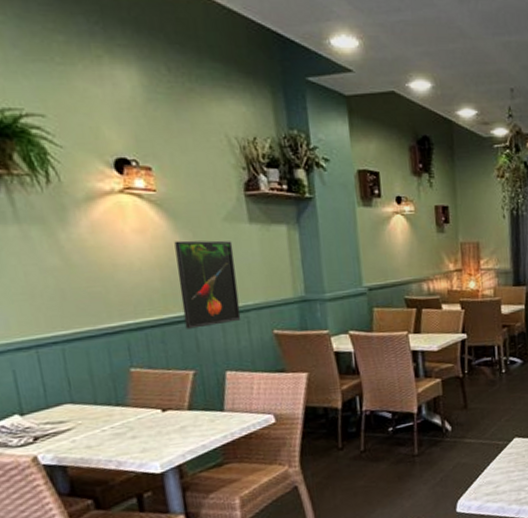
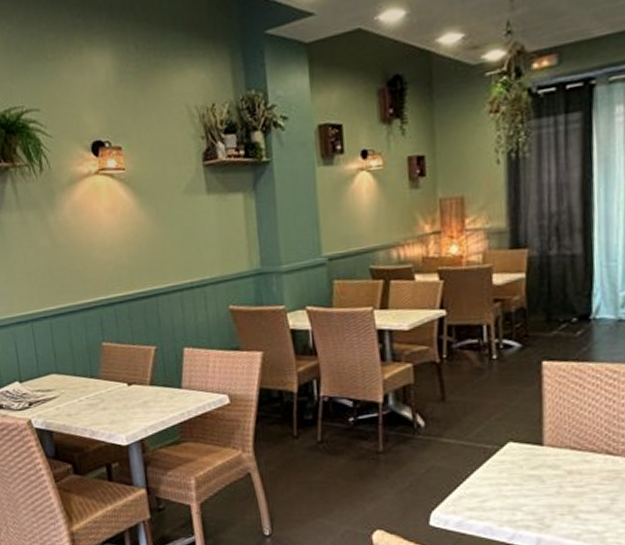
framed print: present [174,240,241,329] -> none [140,214,199,305]

